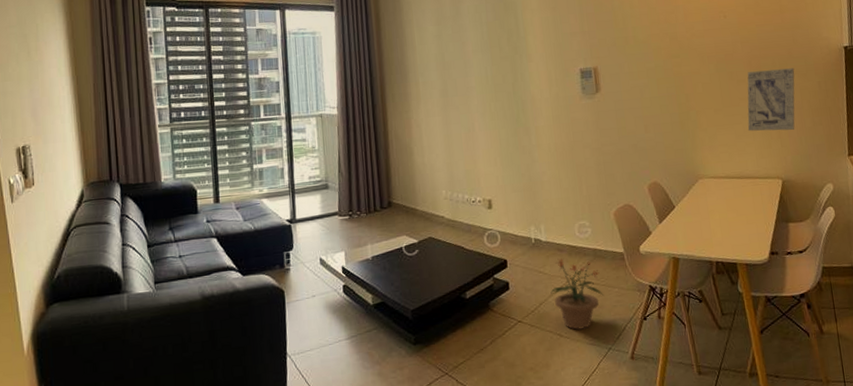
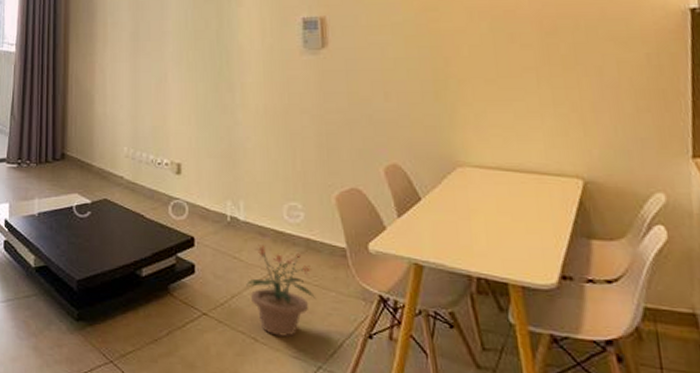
wall art: present [747,68,795,132] -> none [533,33,610,115]

